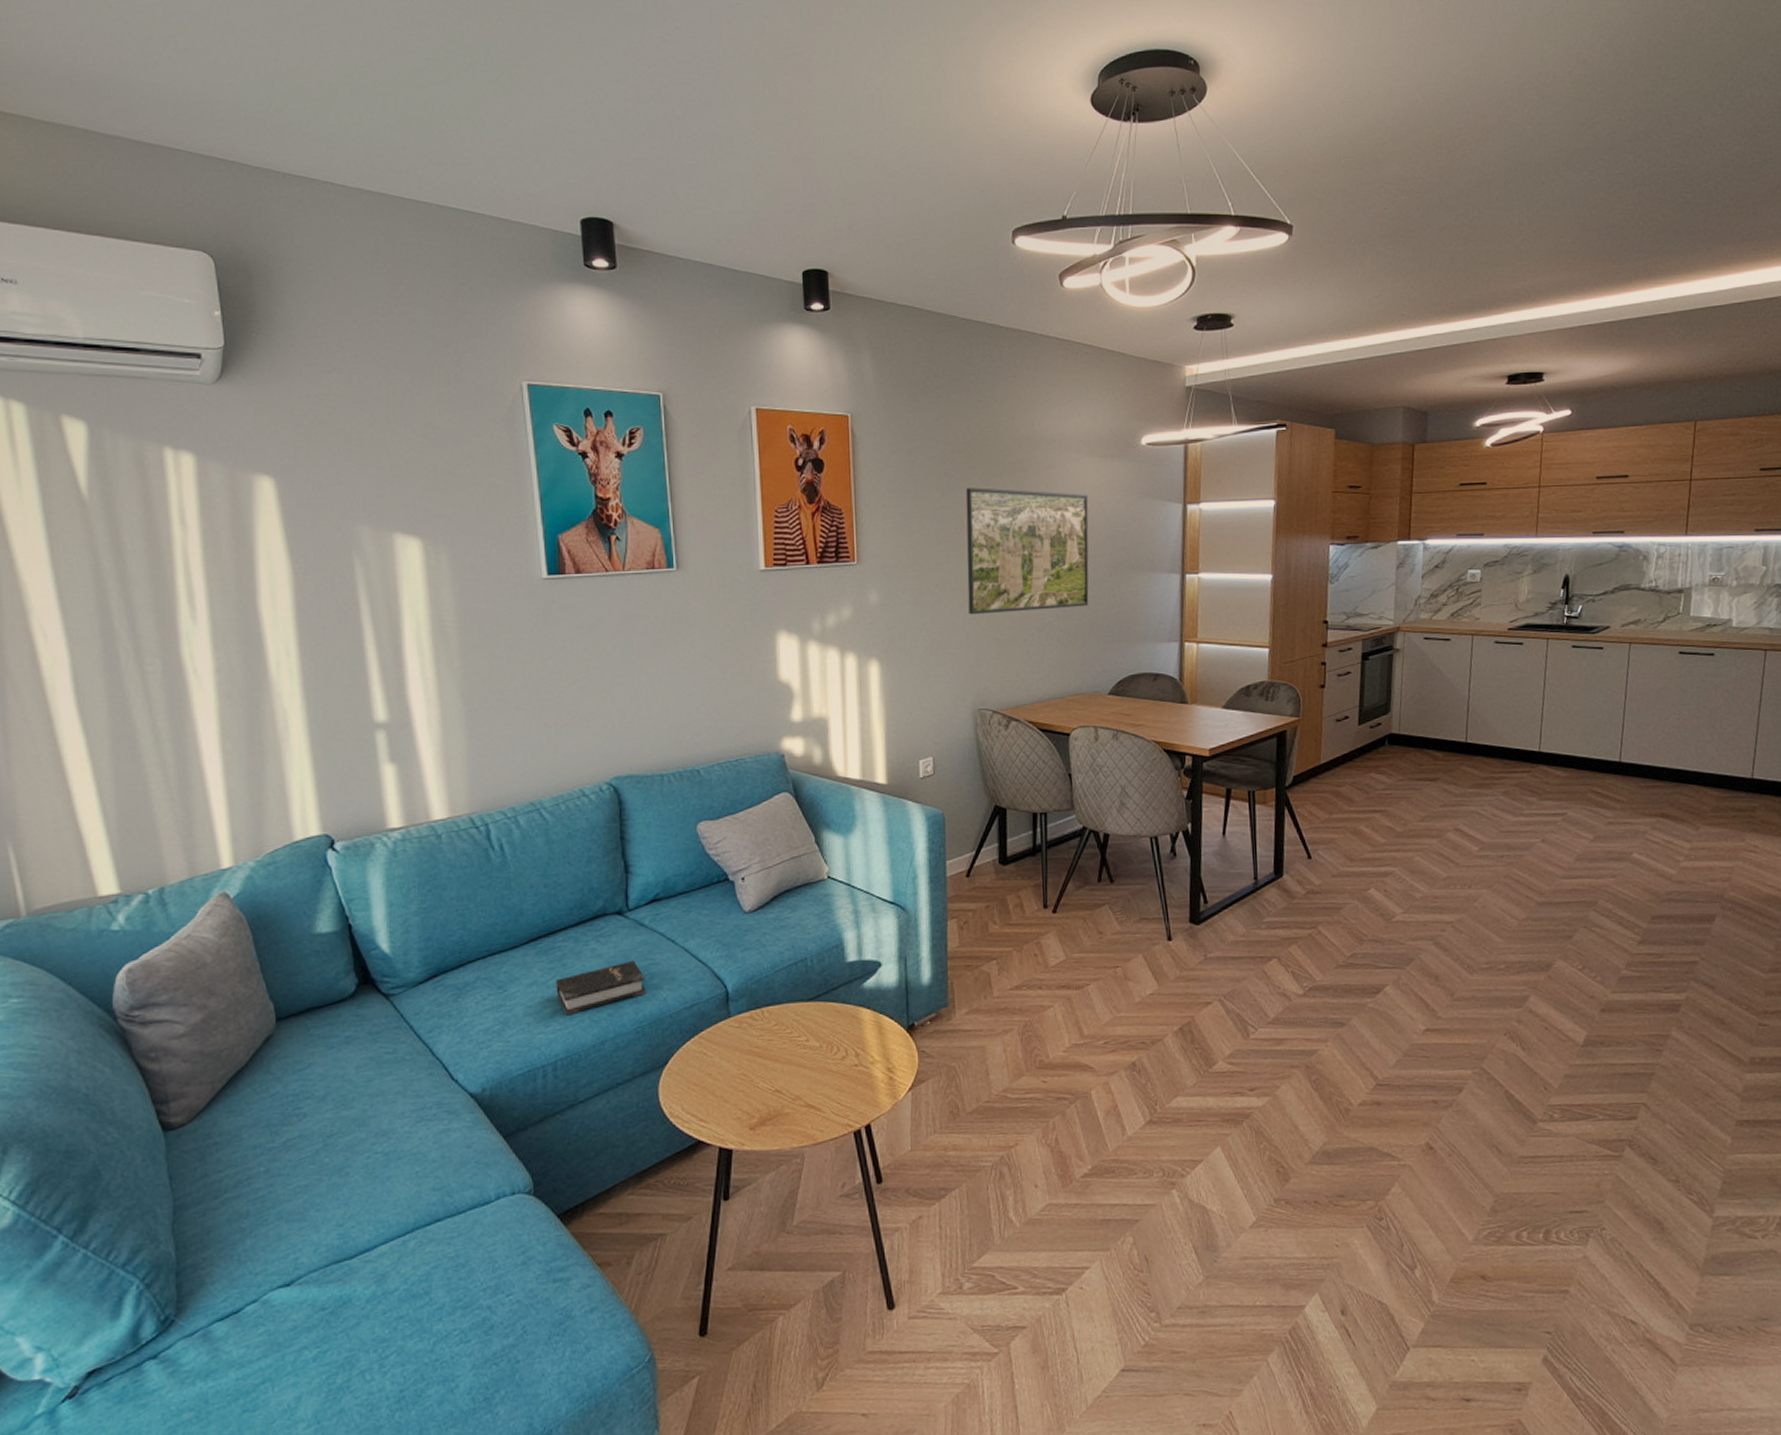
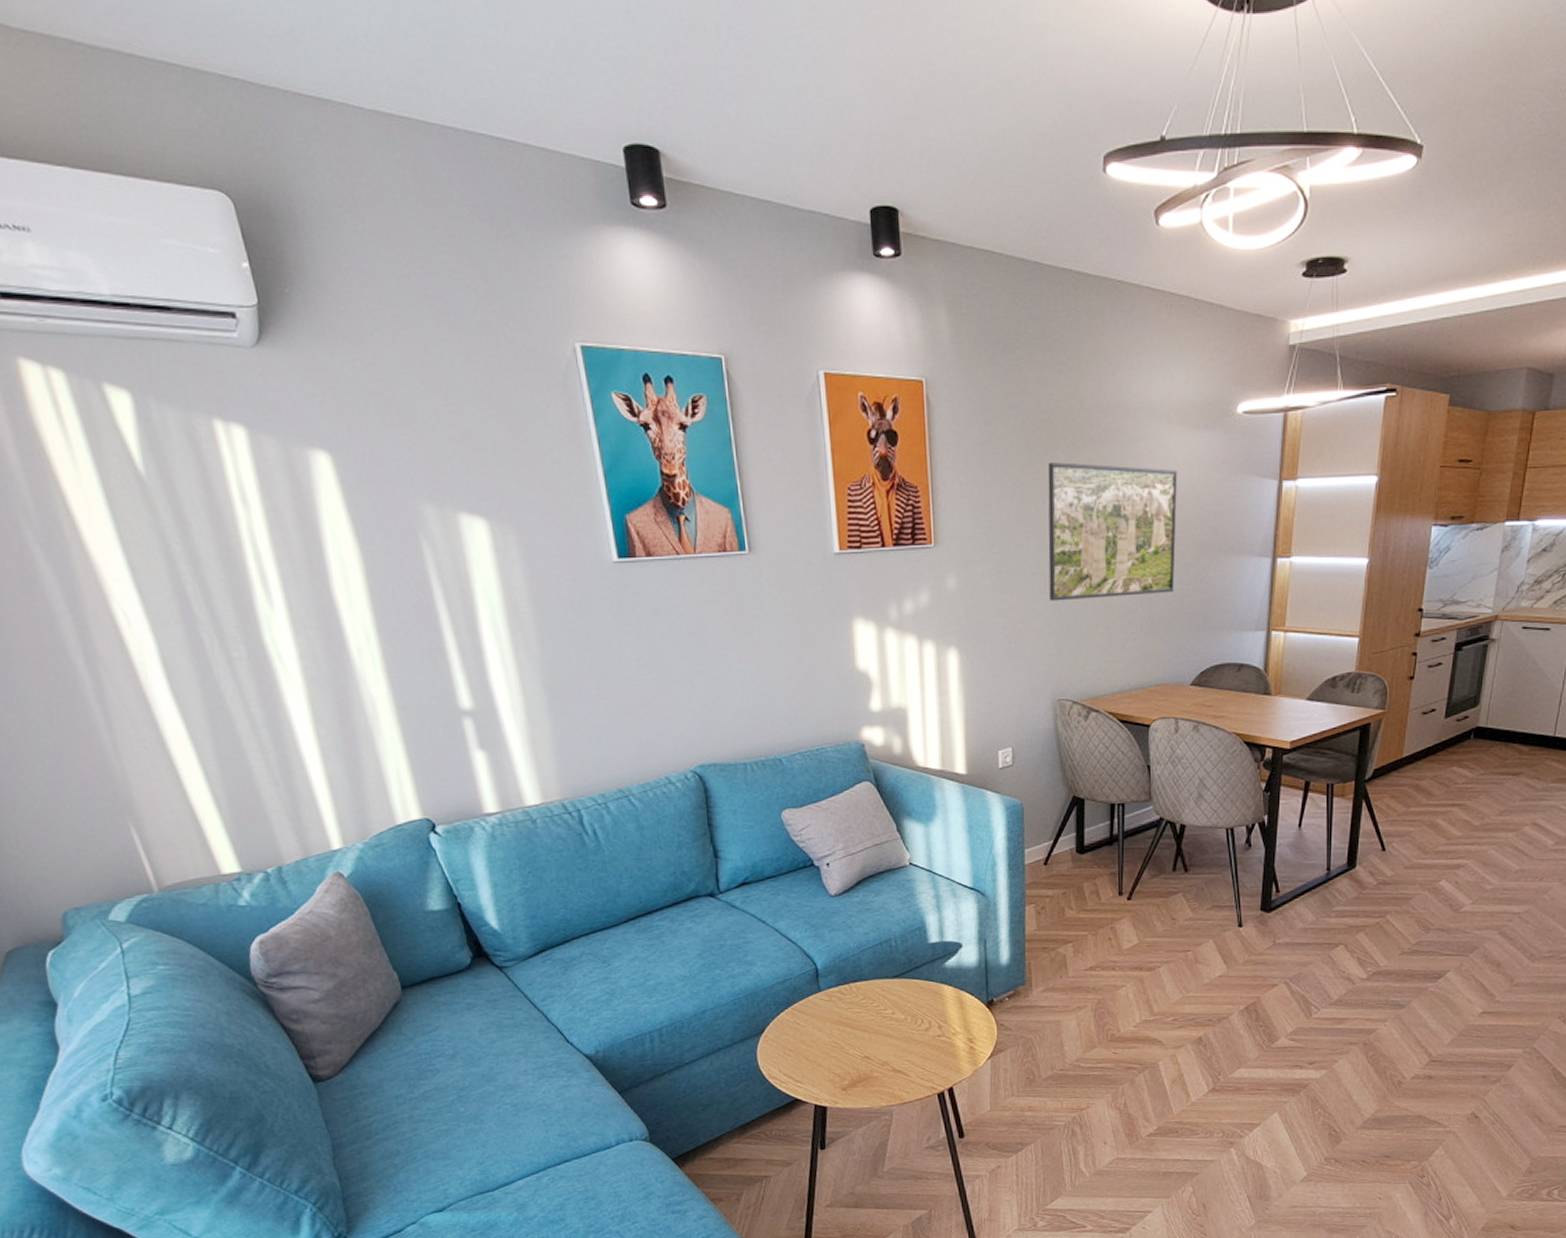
hardback book: present [556,960,647,1016] -> none [656,939,741,988]

